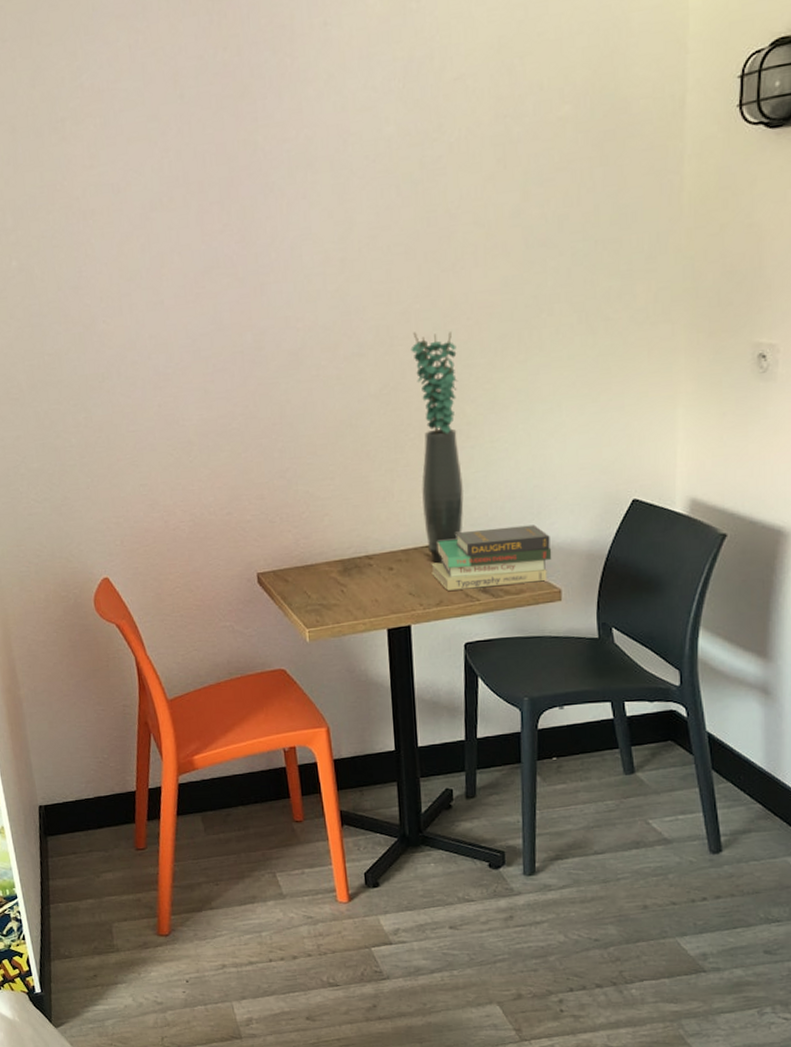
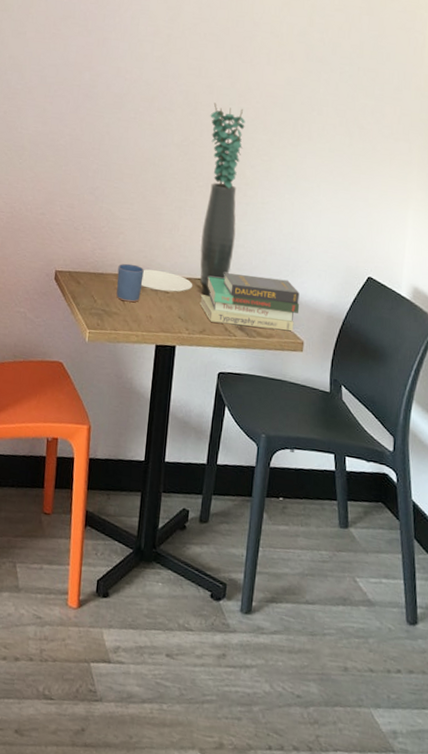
mug: none [329,546,361,590] -> present [116,263,144,303]
plate: none [358,546,421,571] -> present [140,269,193,293]

